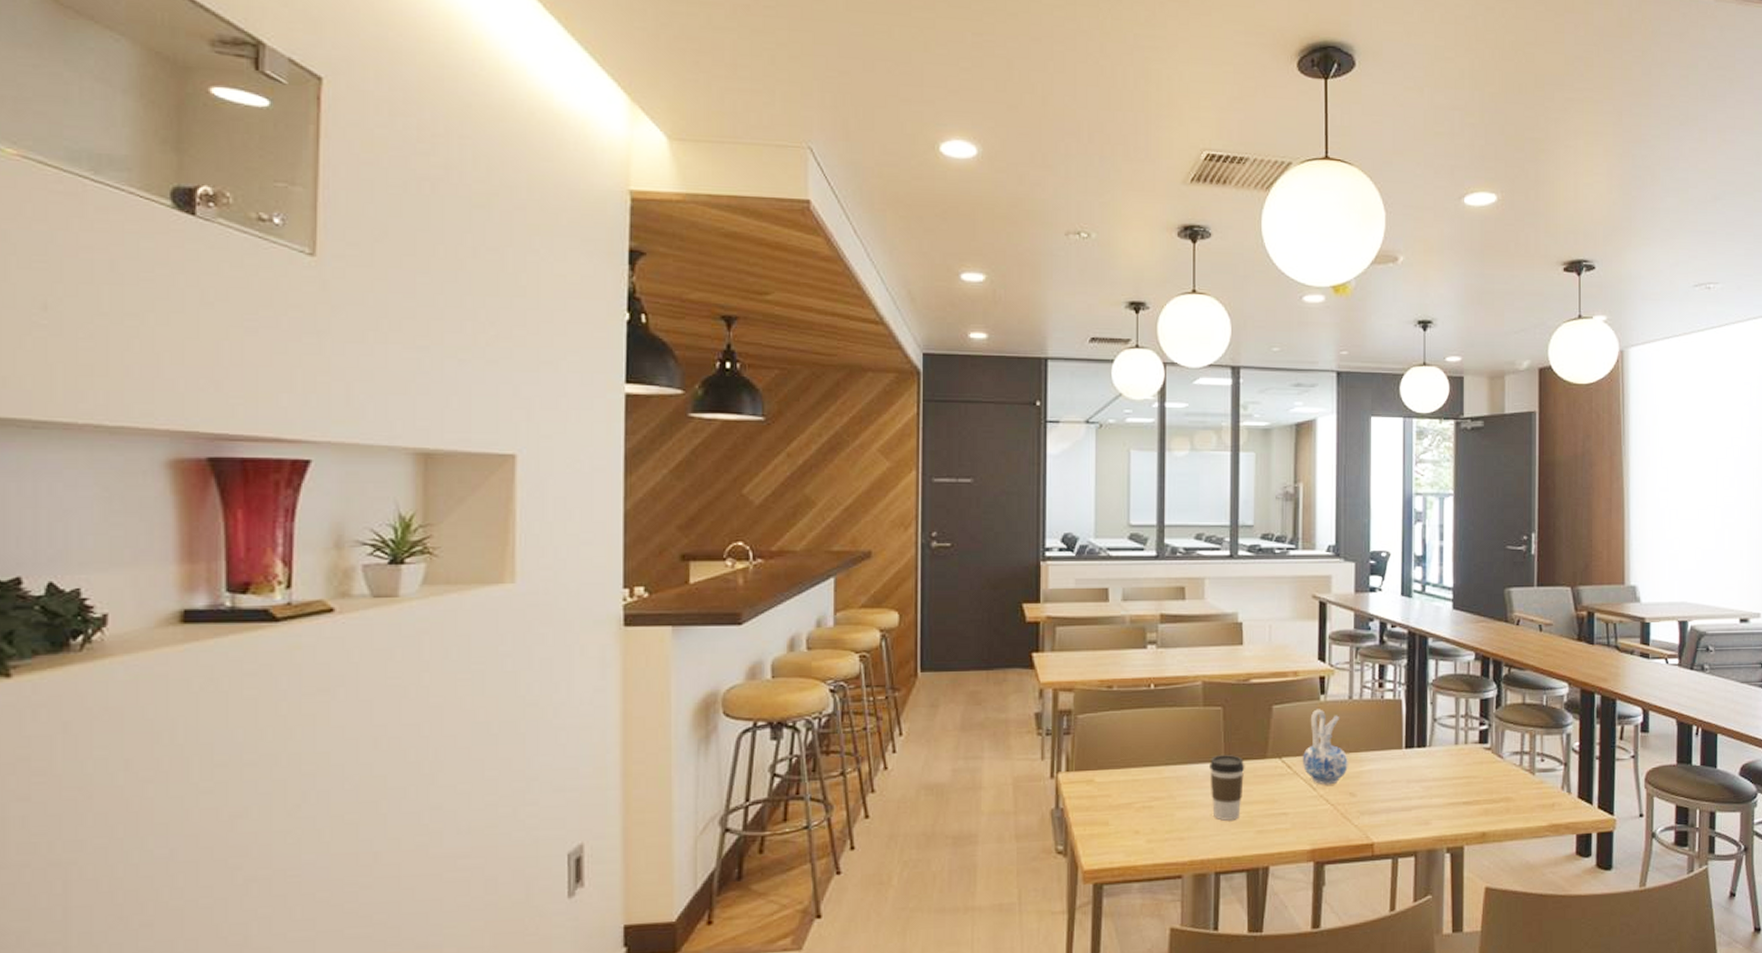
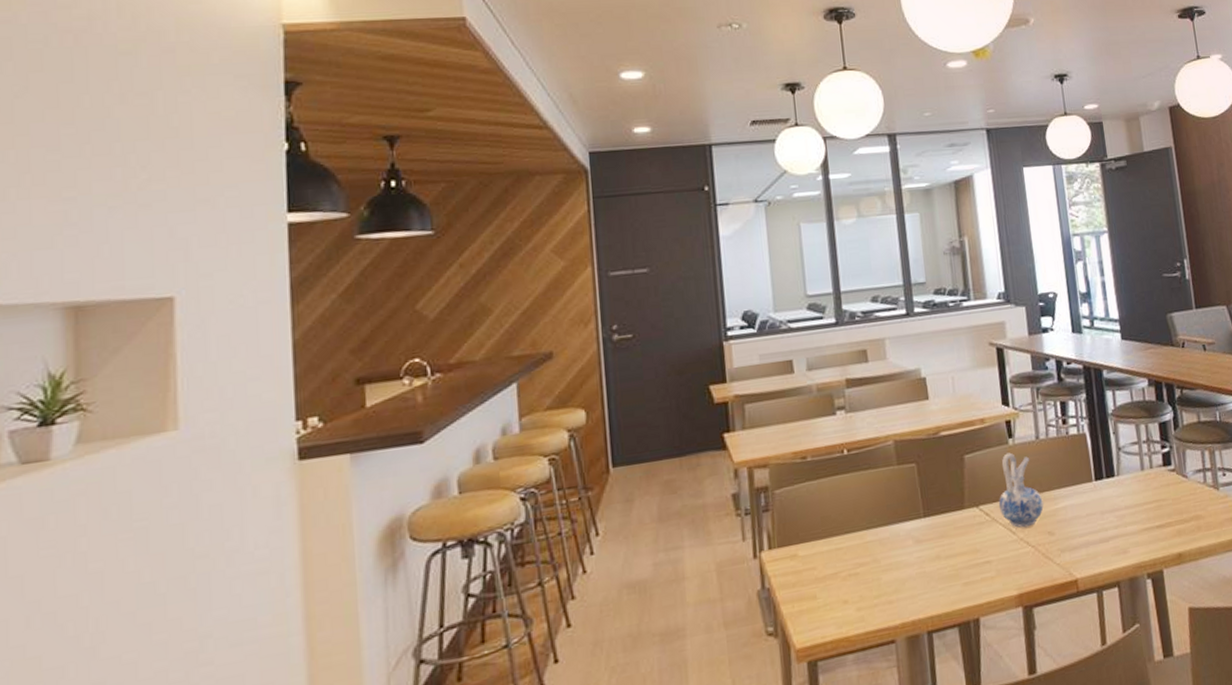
coffee cup: present [1210,755,1245,821] -> none [910,509,946,578]

